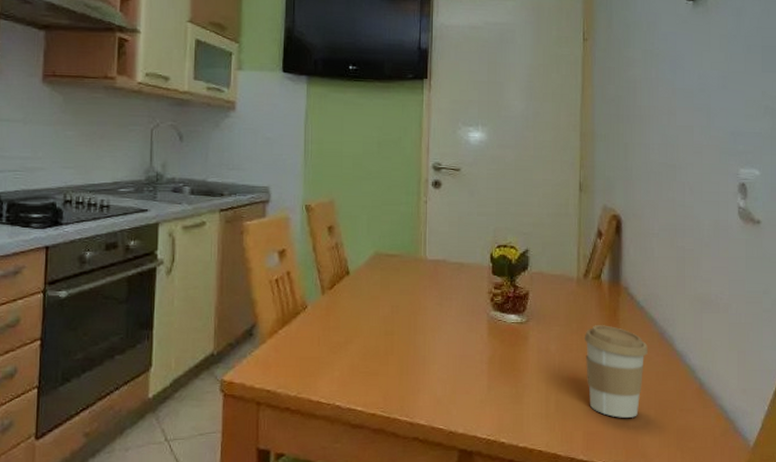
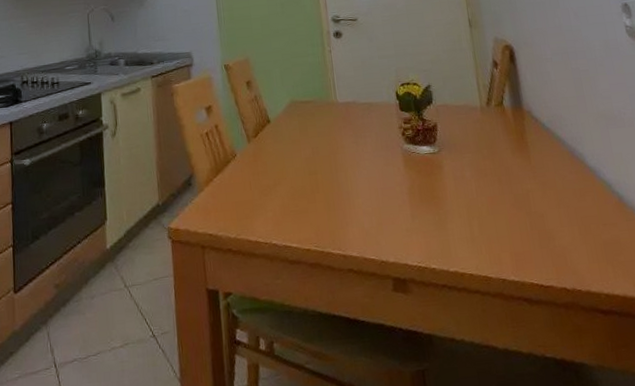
coffee cup: present [584,325,648,418] -> none [496,148,562,237]

